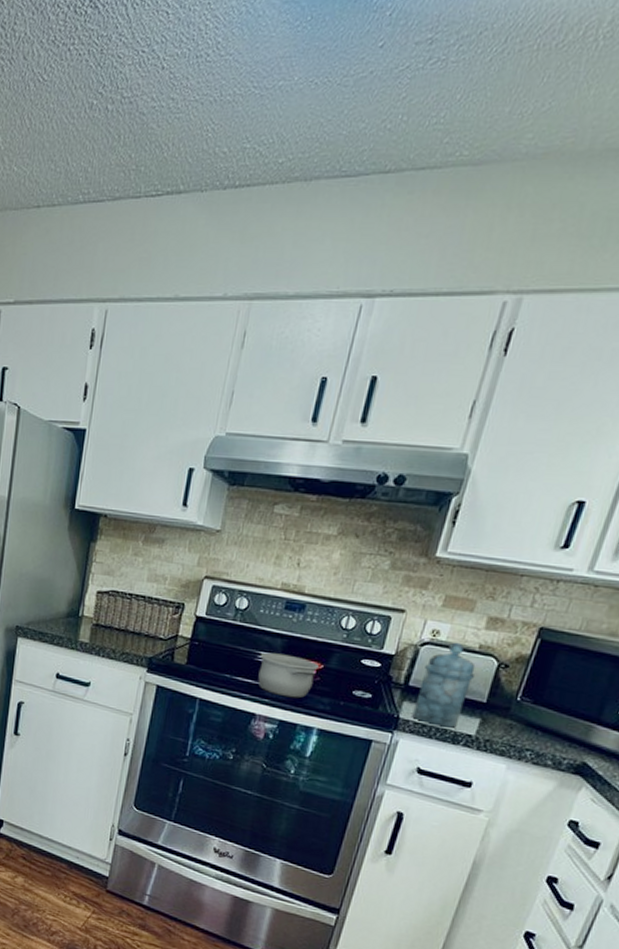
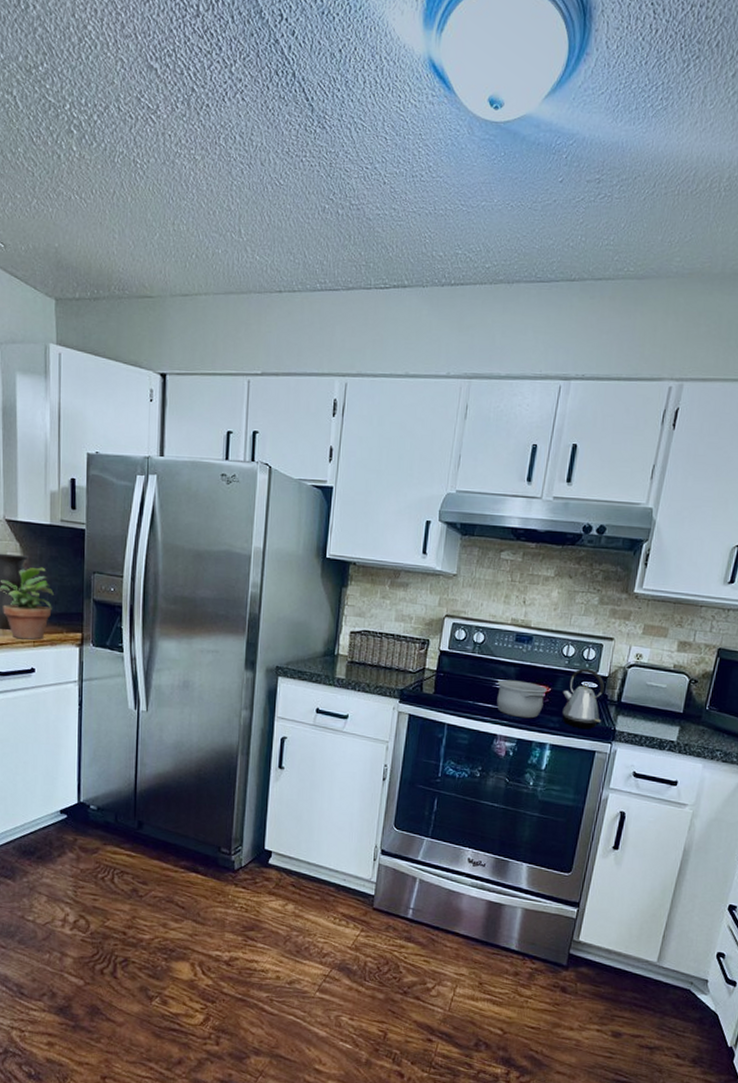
kettle: none [334,644,391,715] -> present [561,668,606,729]
canister: present [412,642,476,729] -> none [626,663,673,737]

